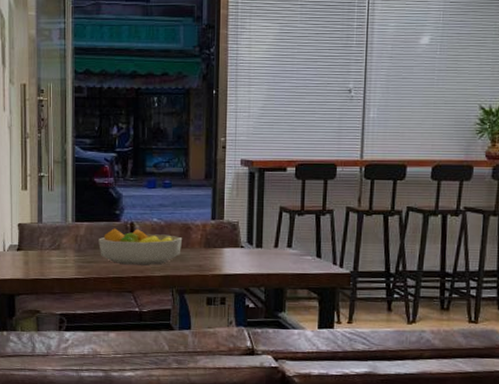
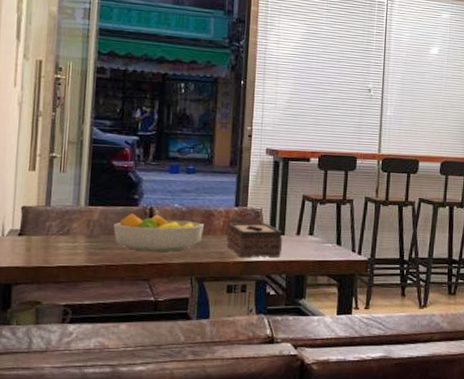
tissue box: none [205,235,261,271] -> present [226,222,283,258]

